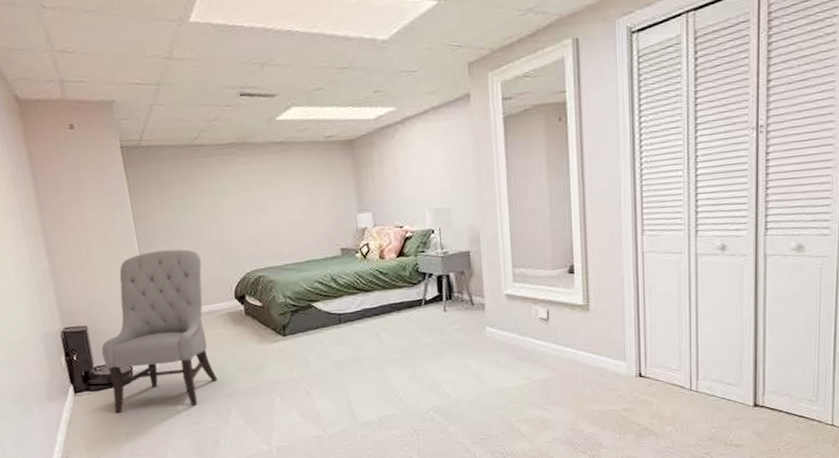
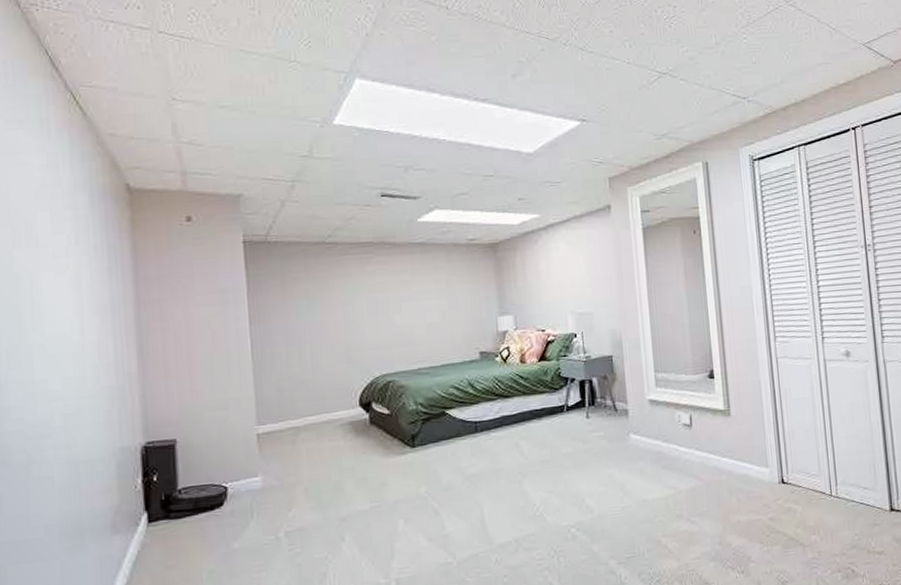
chair: present [101,249,218,413] -> none [190,351,332,546]

